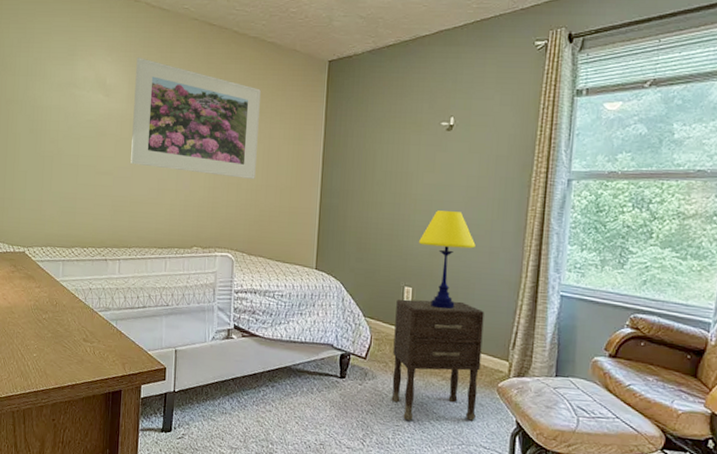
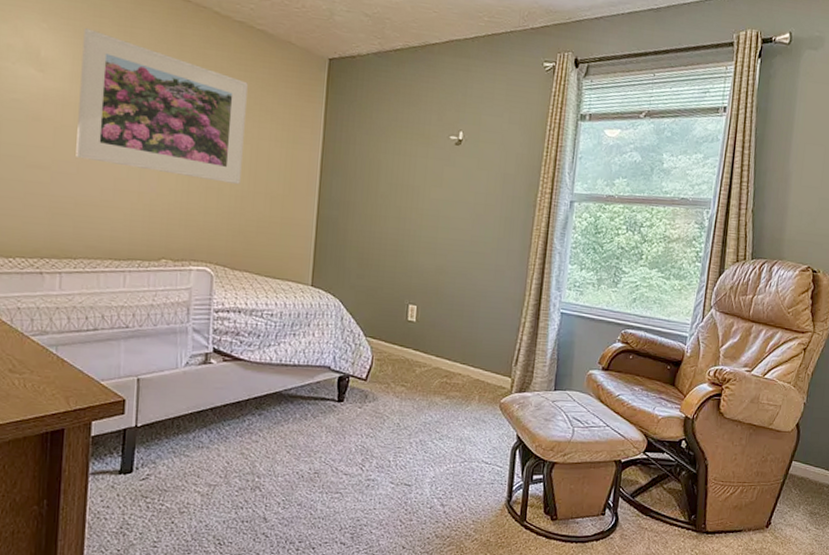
nightstand: present [391,299,484,420] -> none [393,317,489,441]
table lamp: present [419,210,476,309] -> none [425,226,482,328]

